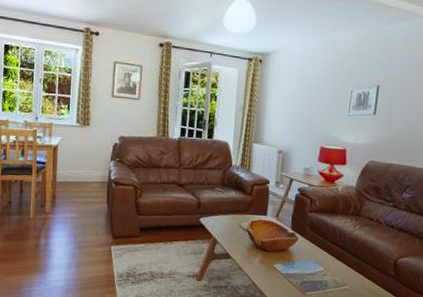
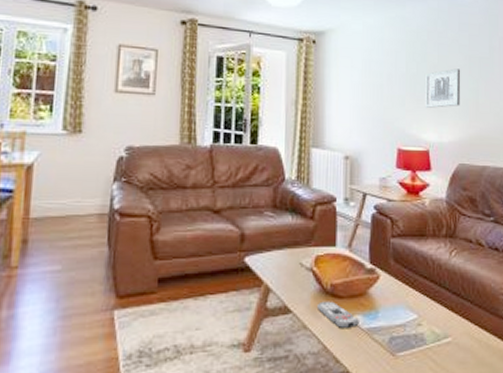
remote control: none [250,252,280,272] -> present [318,301,359,328]

